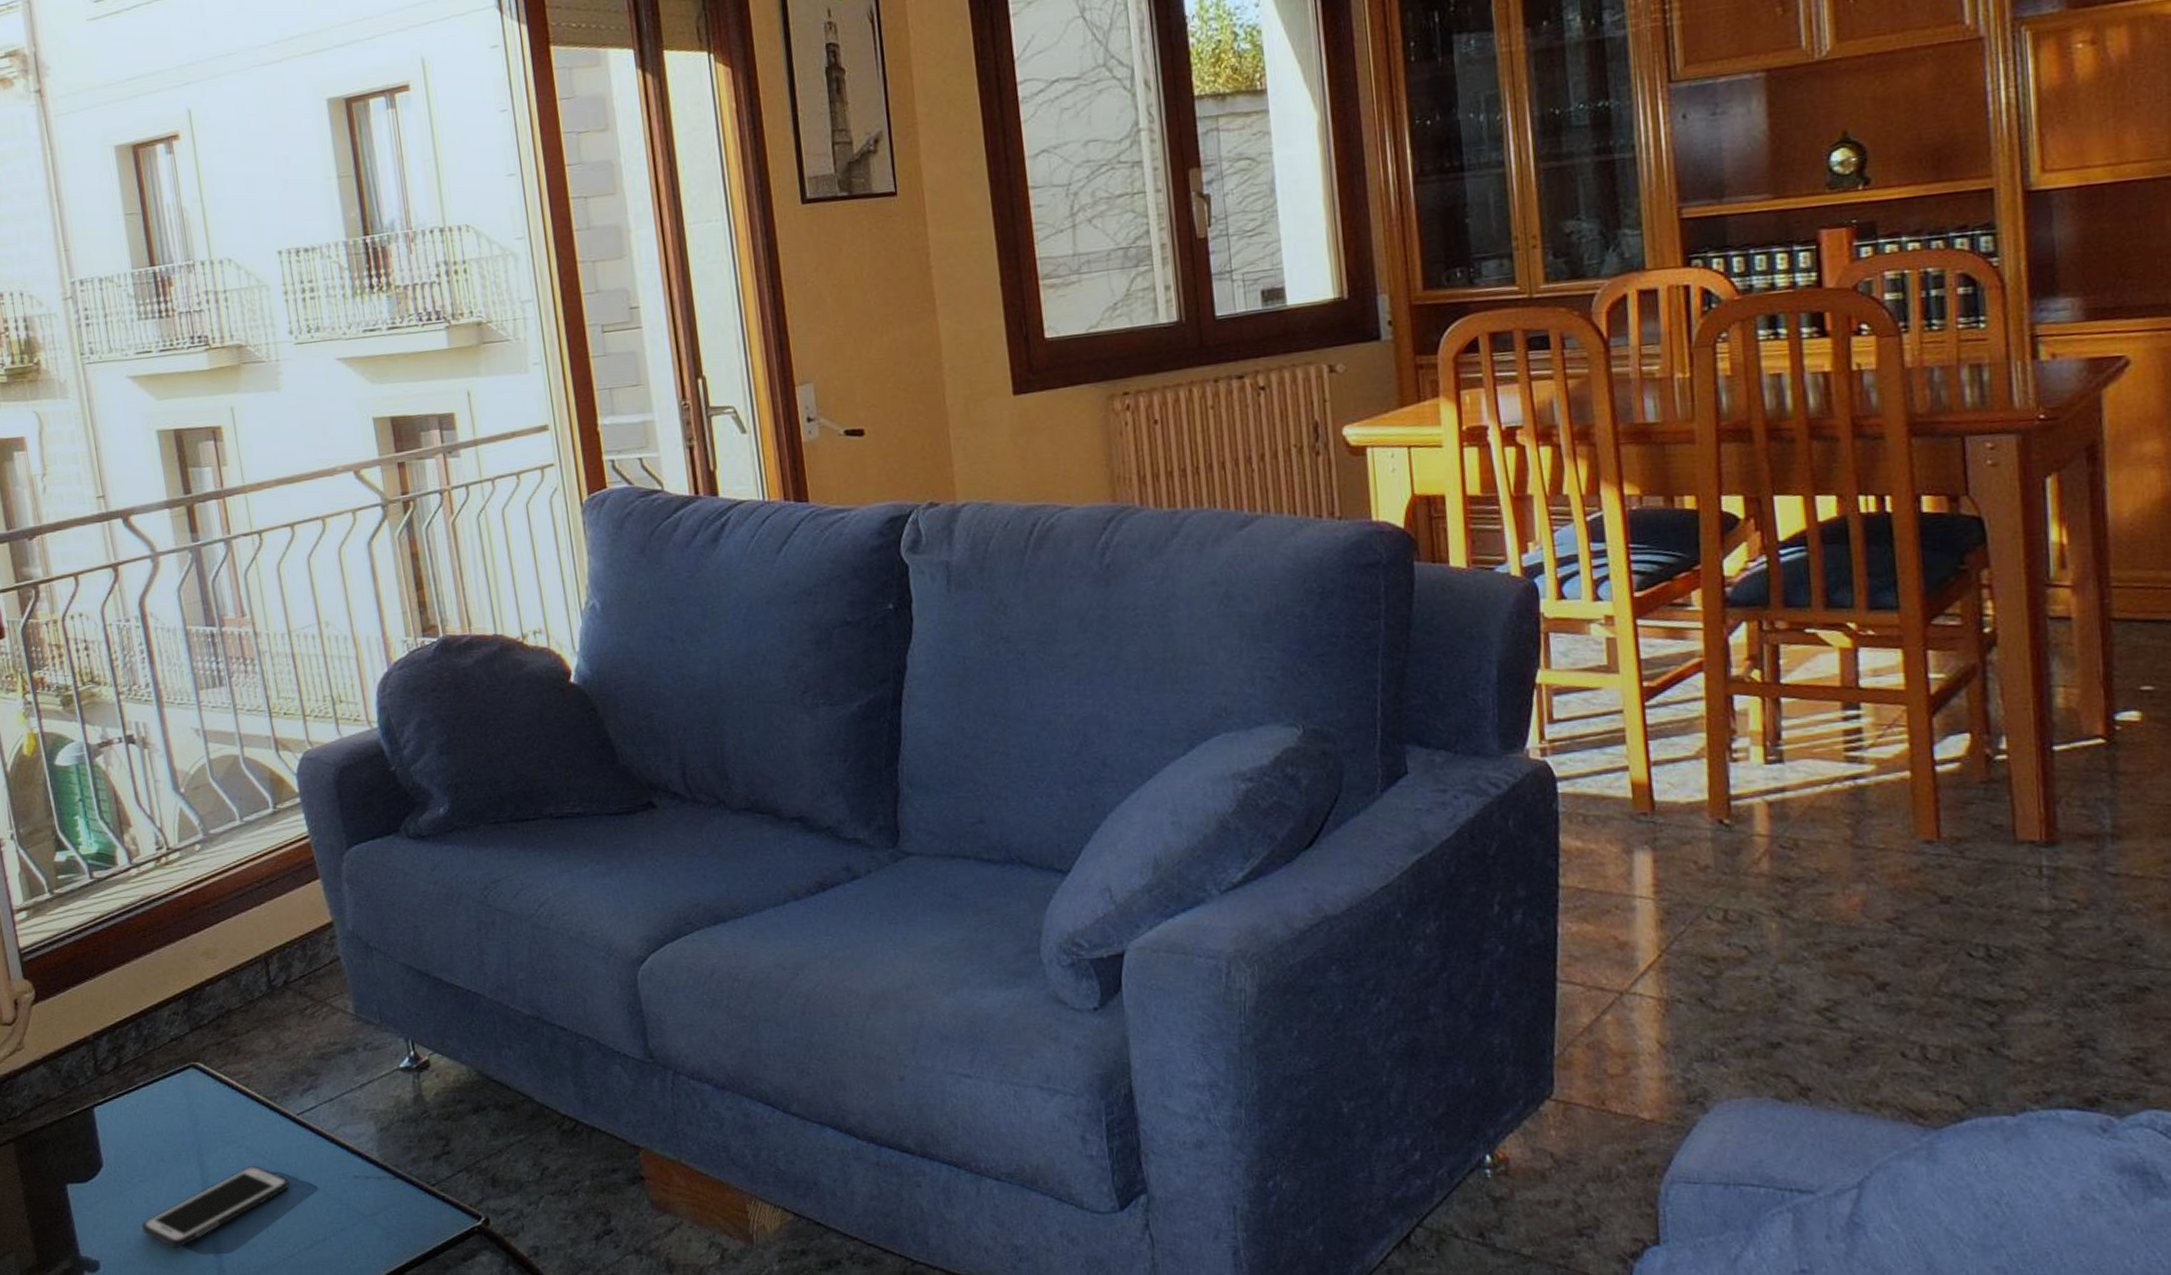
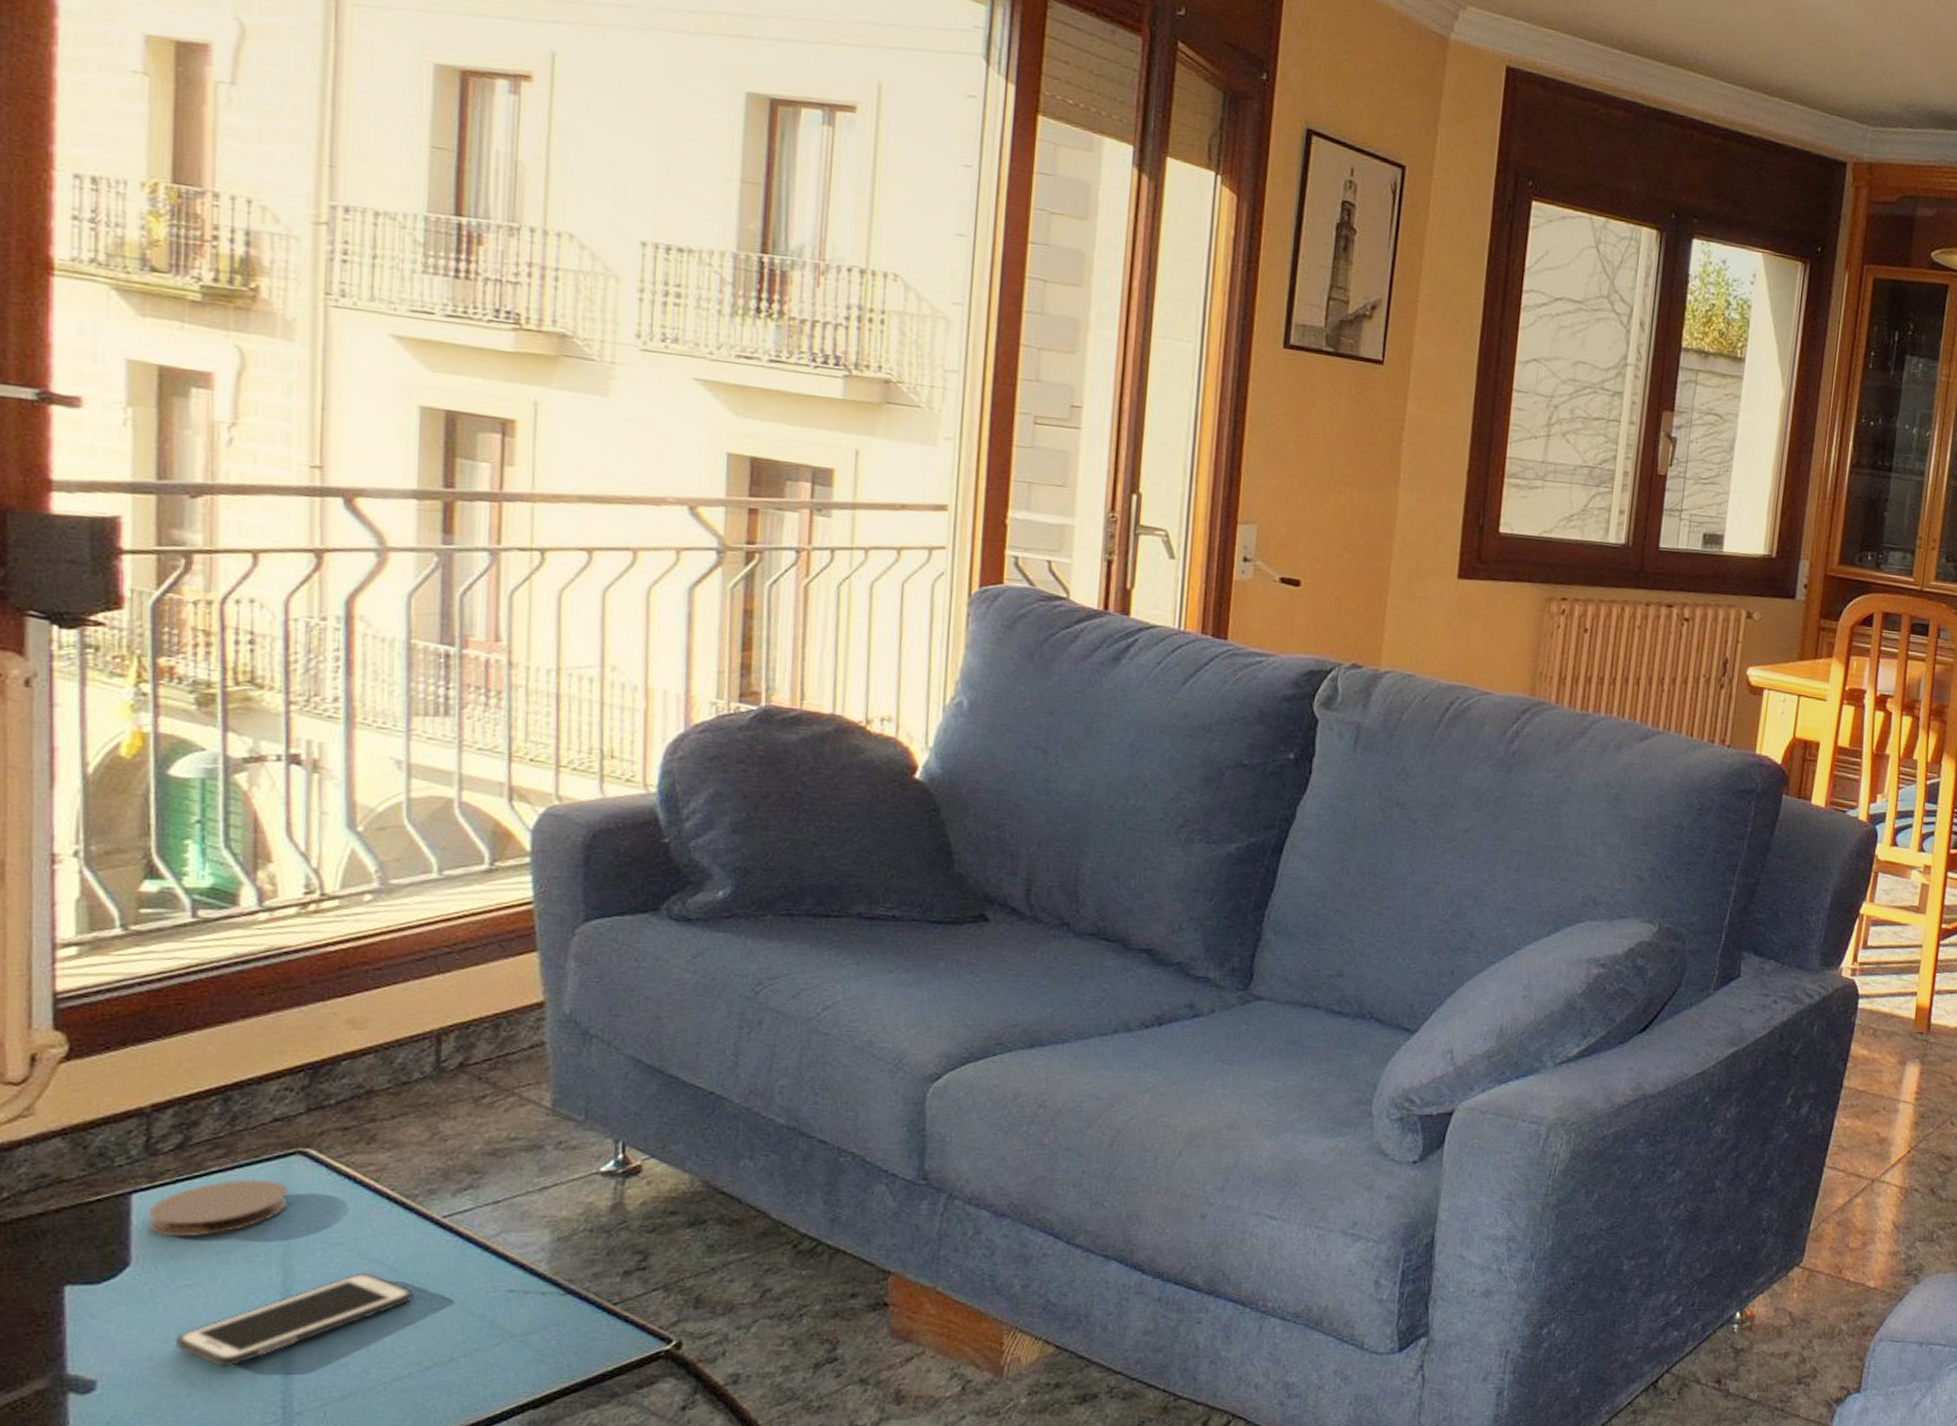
coaster: none [106,1090,192,1142] -> present [149,1179,288,1237]

